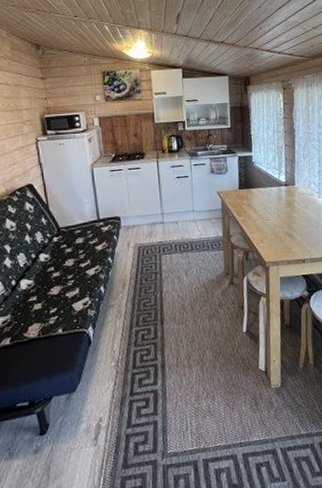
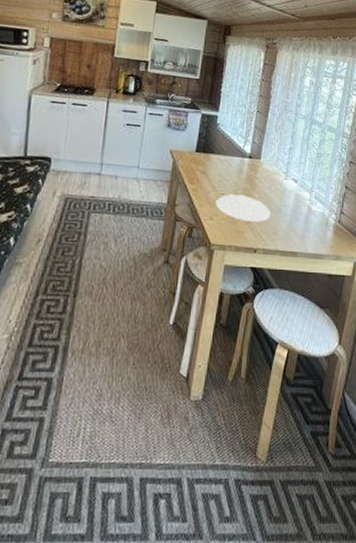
plate: none [263,217,312,239] -> present [215,194,271,222]

